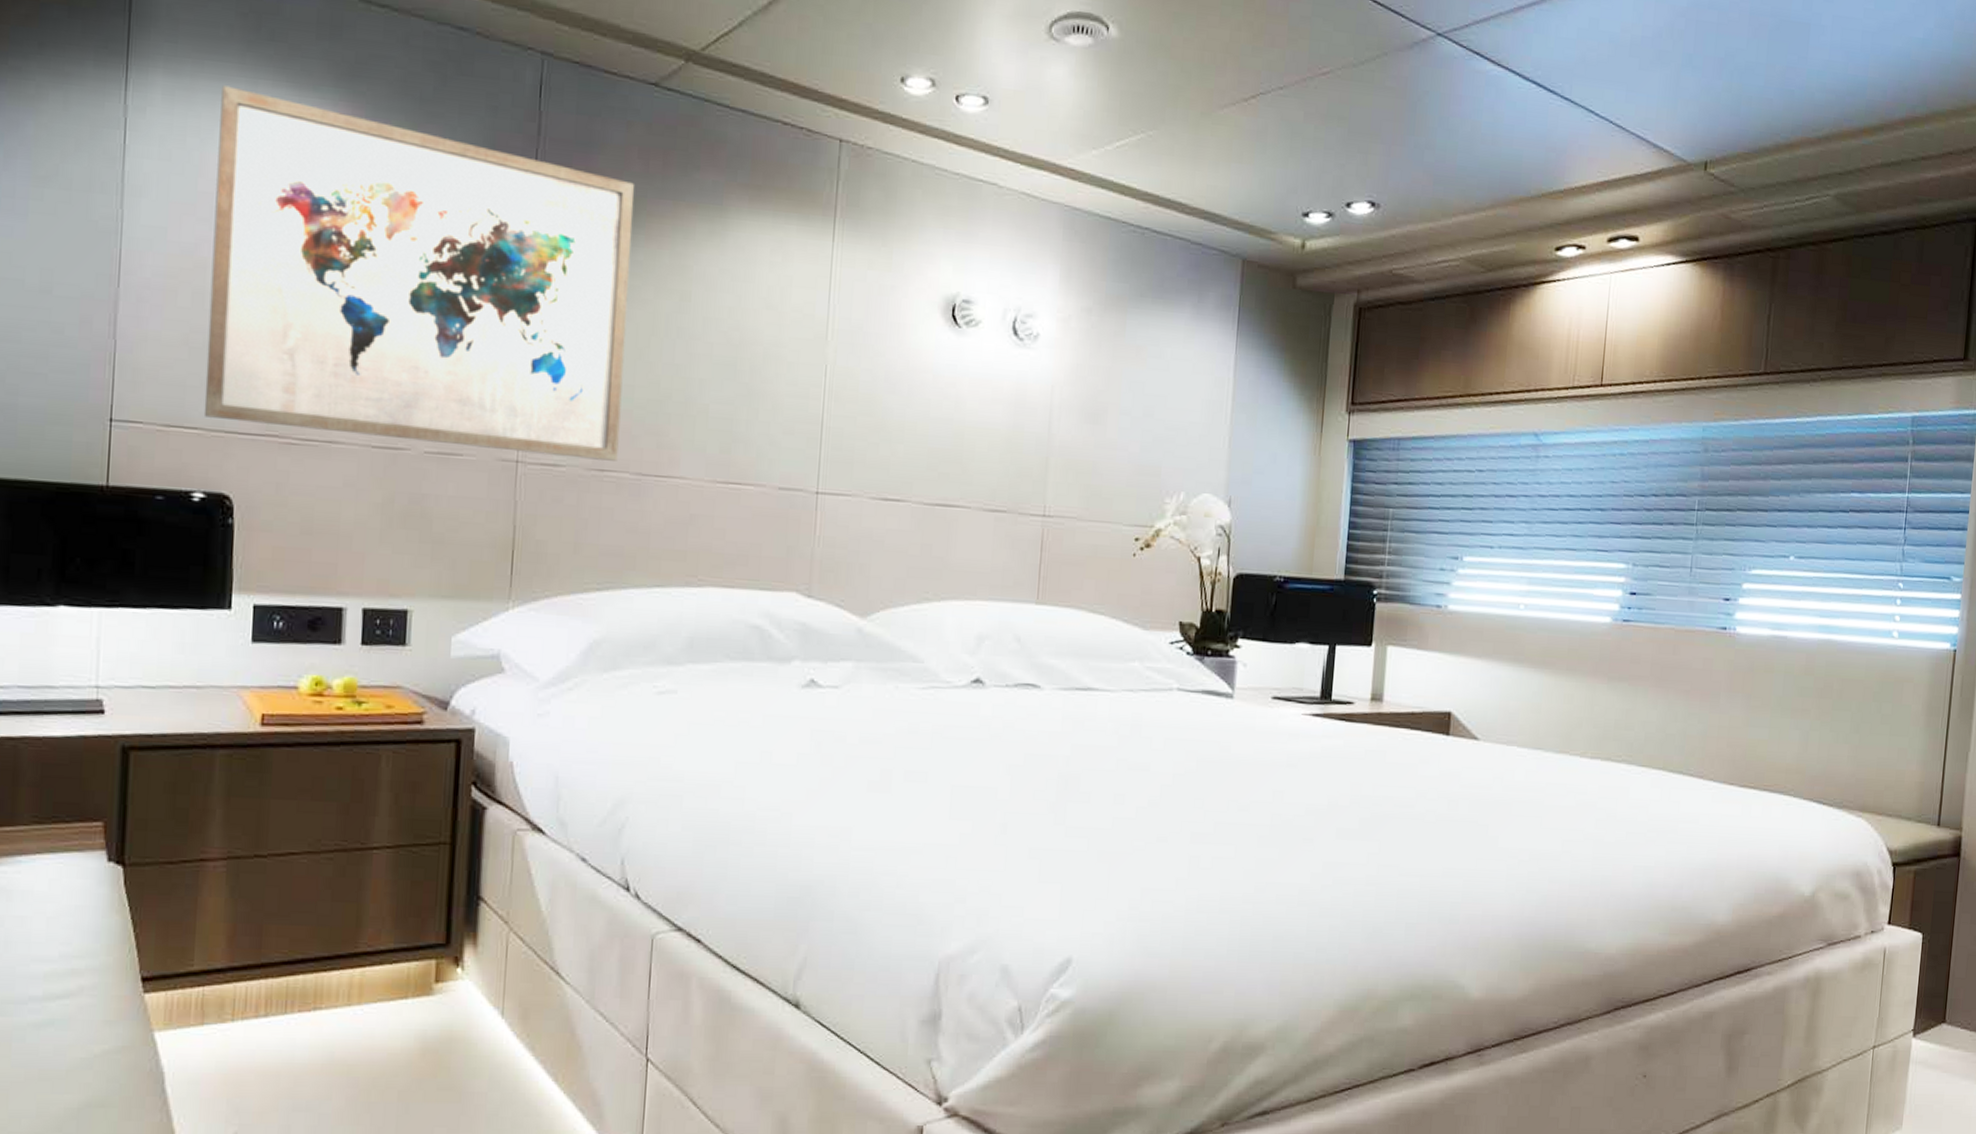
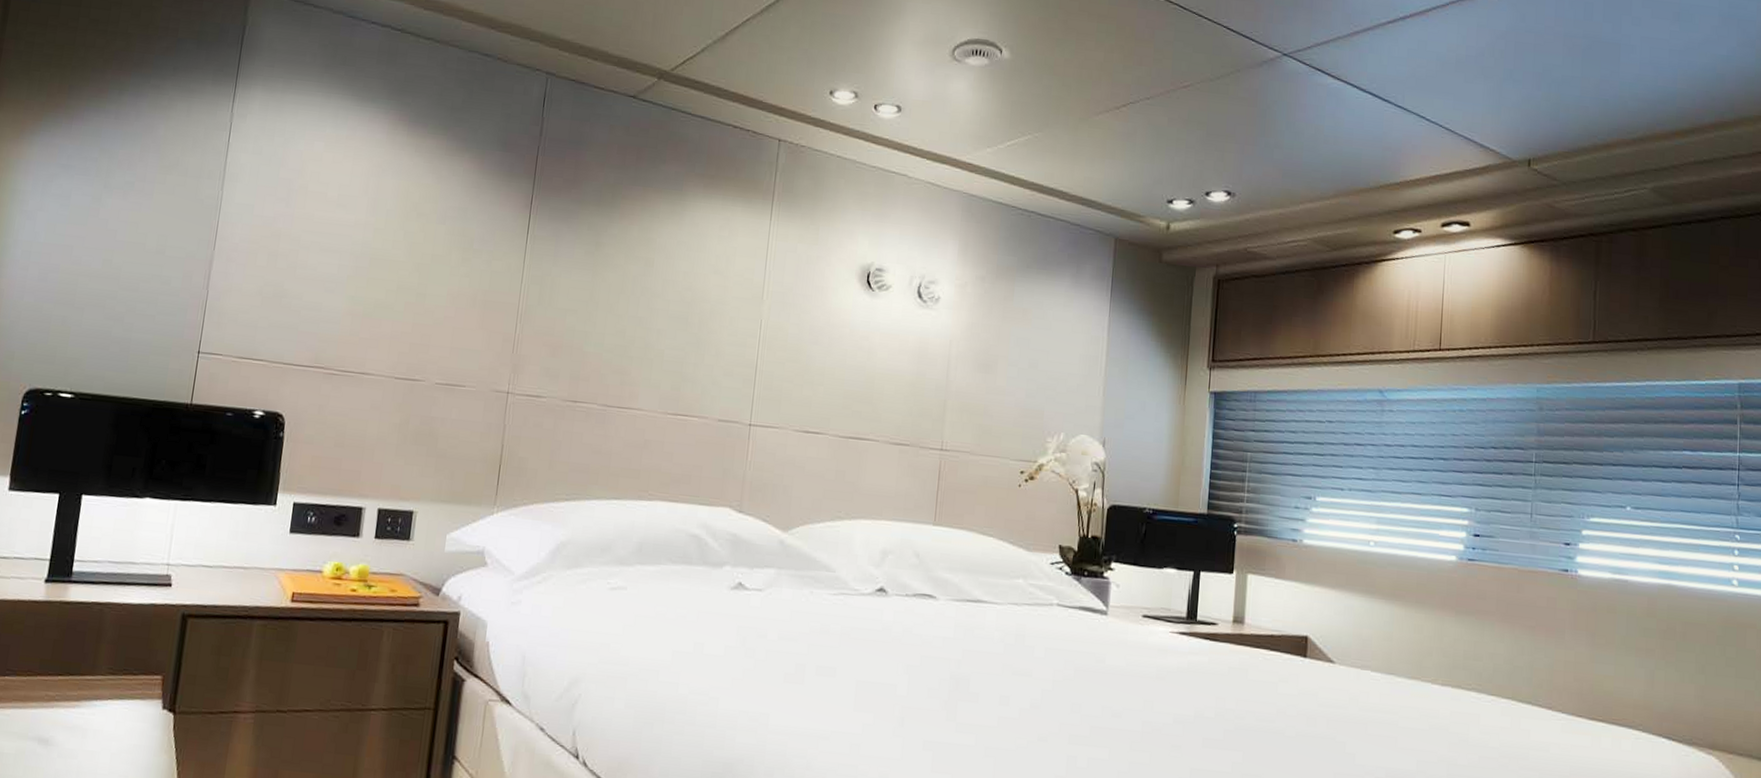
wall art: present [203,85,634,461] -> none [268,98,613,395]

